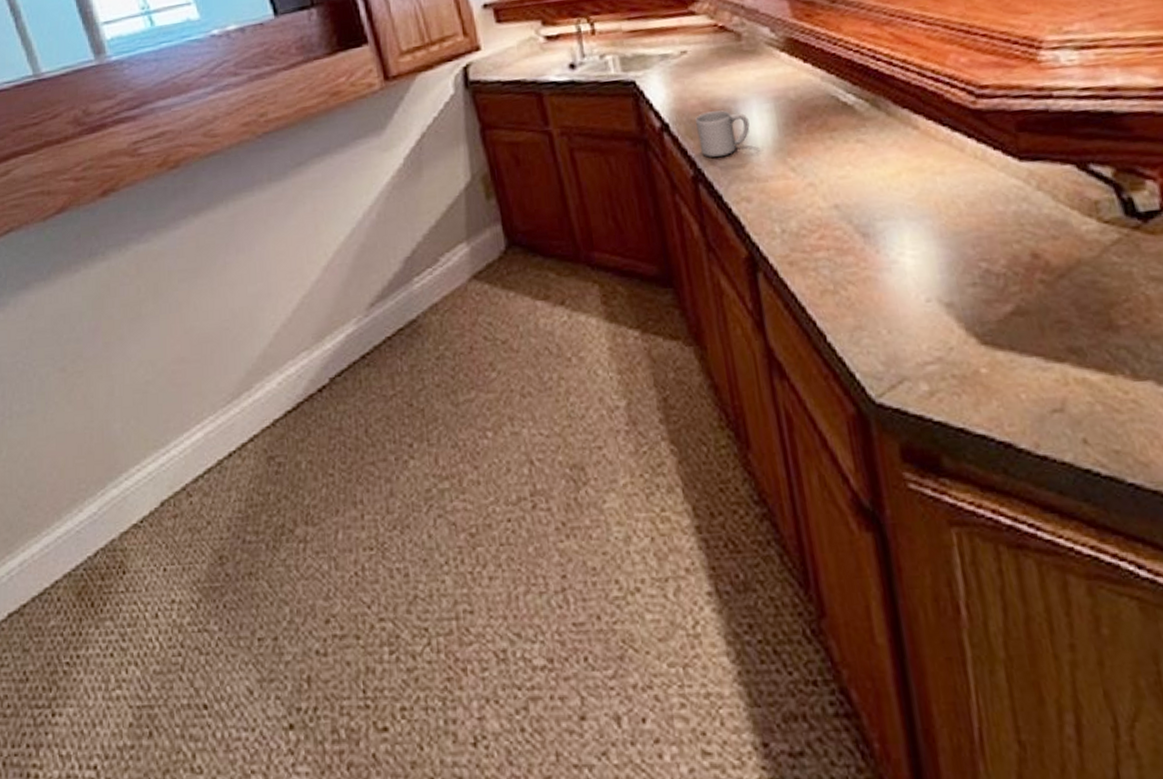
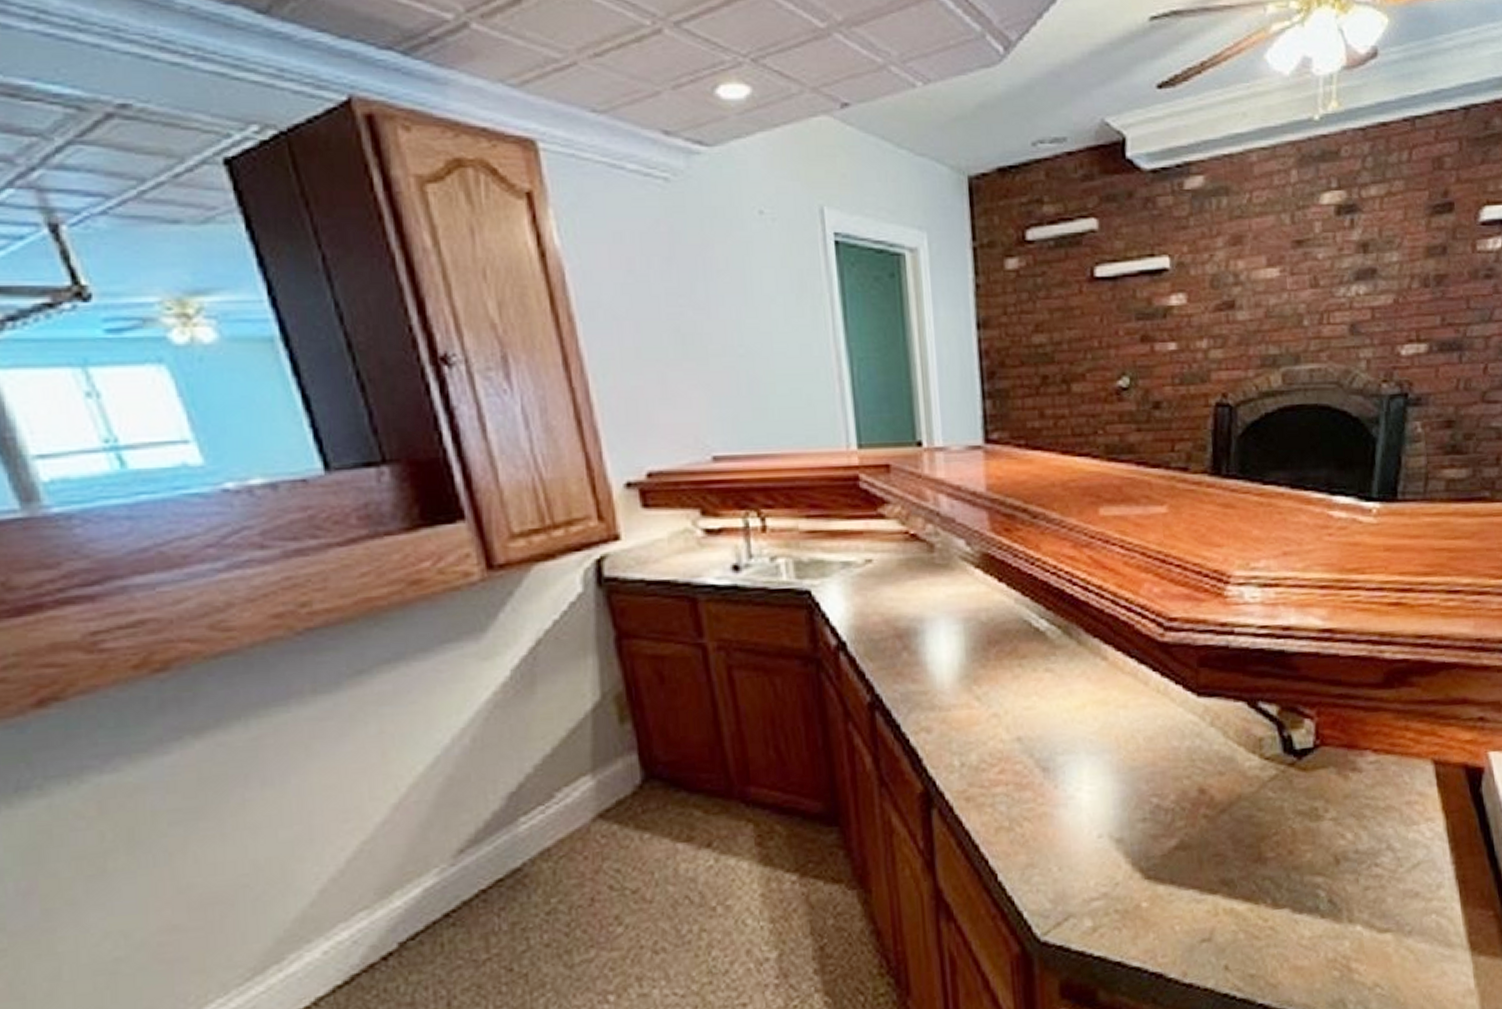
mug: present [695,110,750,158] -> none [877,630,936,683]

